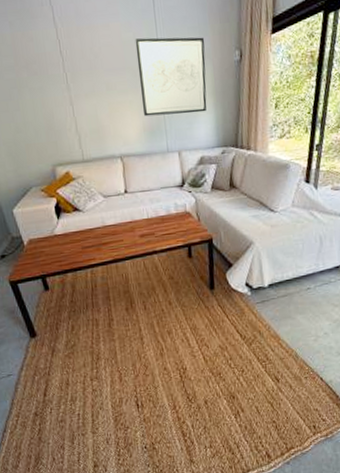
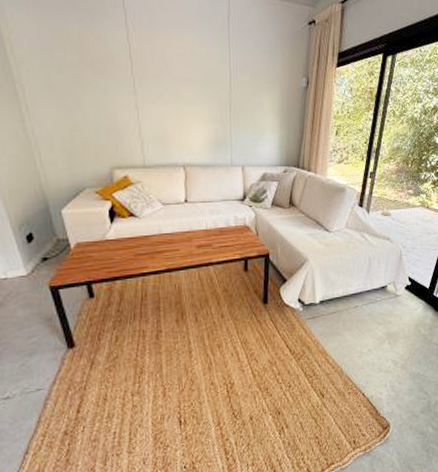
wall art: present [135,37,207,117] -> none [207,54,275,131]

